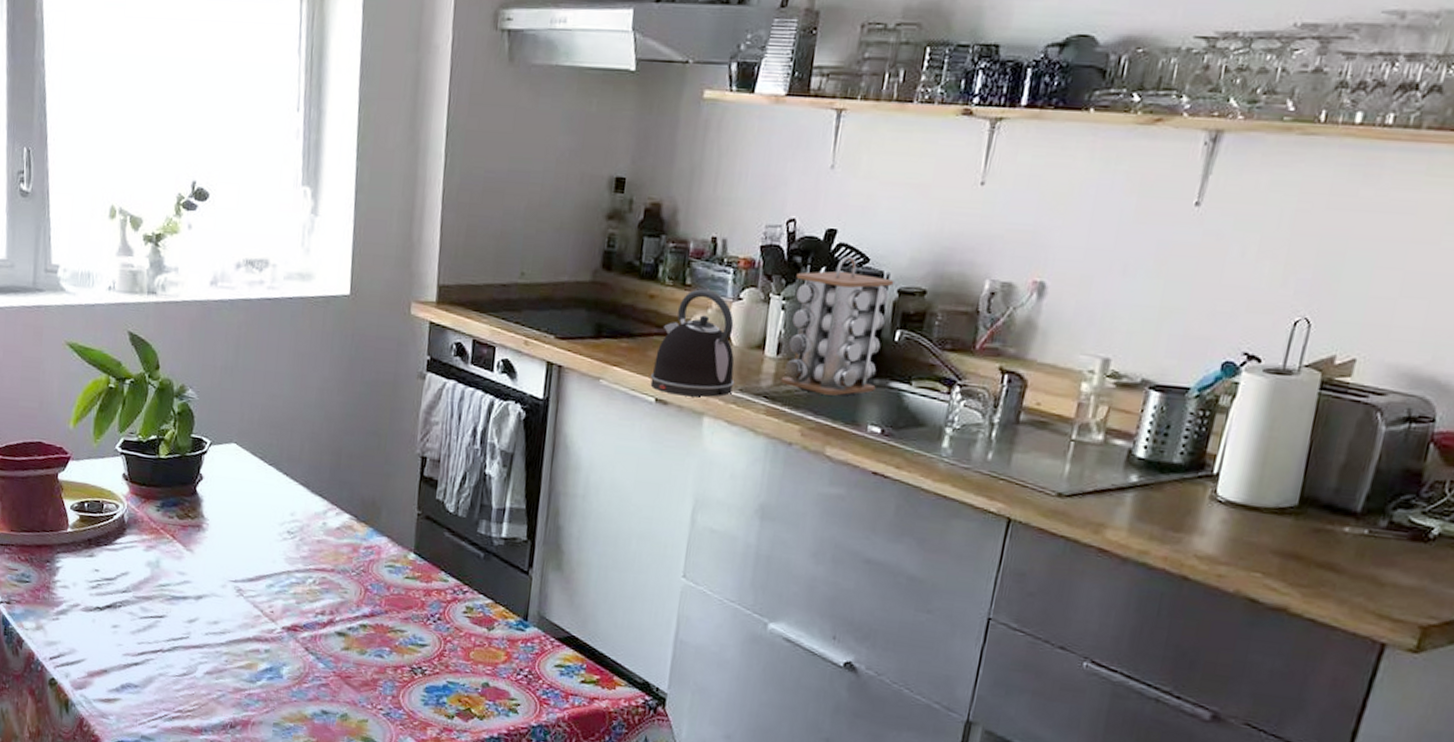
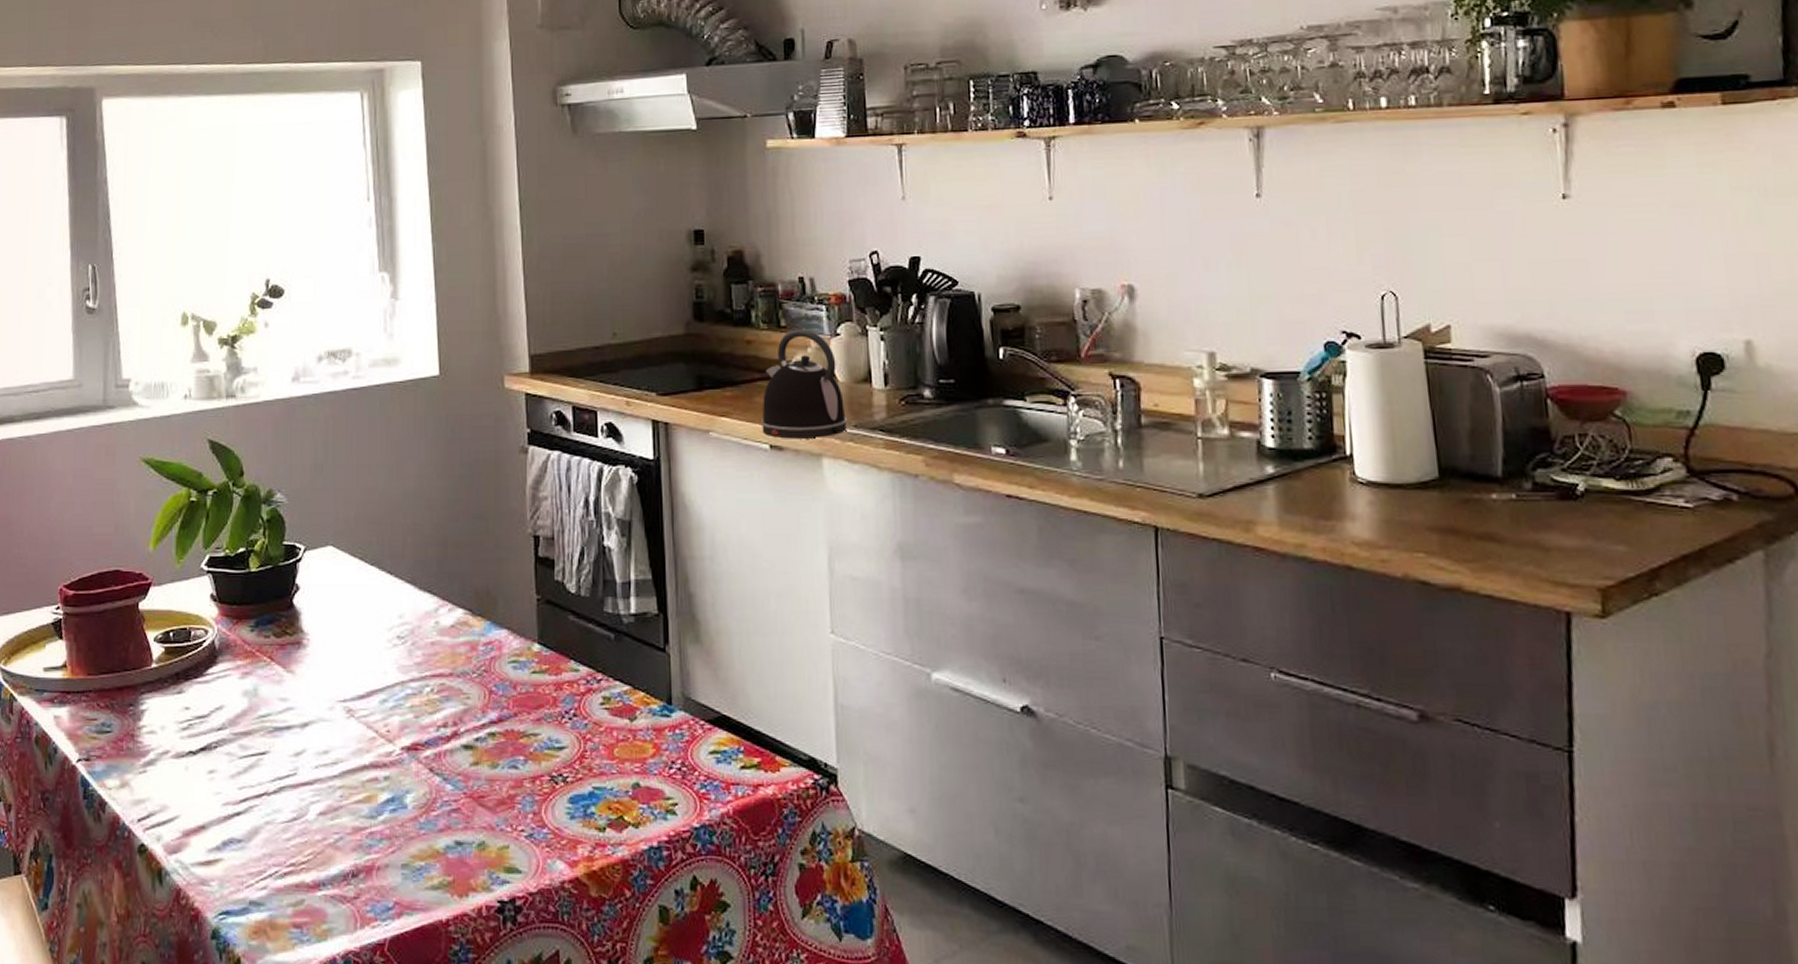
spice rack: present [780,255,894,396] -> none [889,280,991,421]

